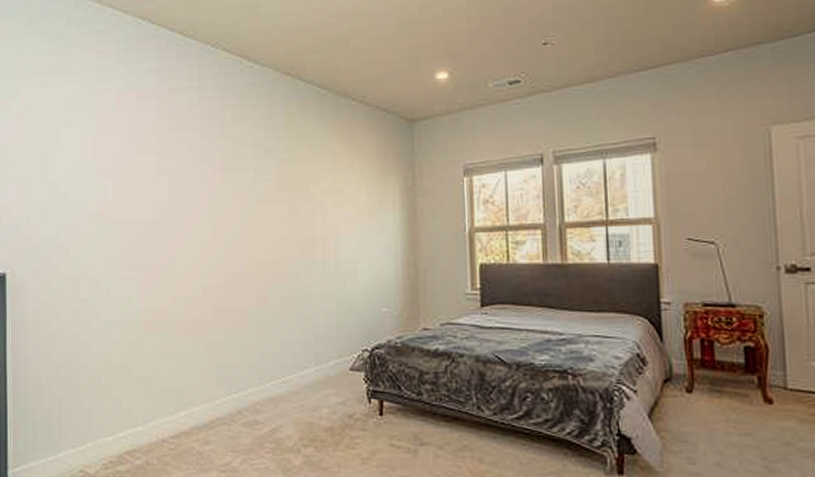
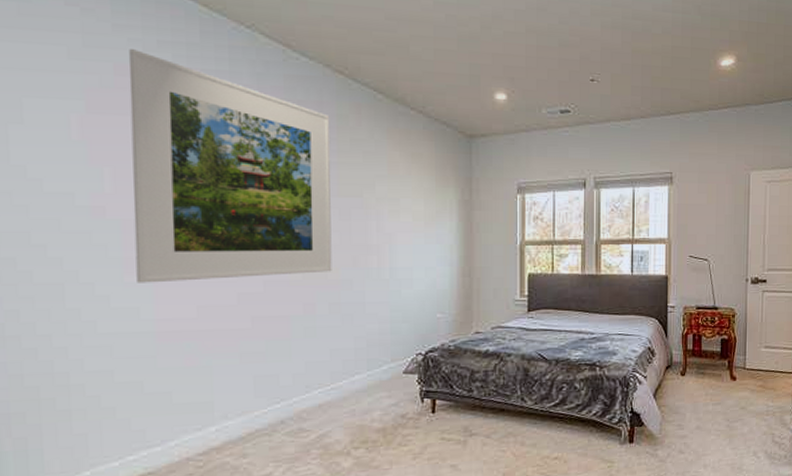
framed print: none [126,78,282,277] -> present [129,48,332,283]

